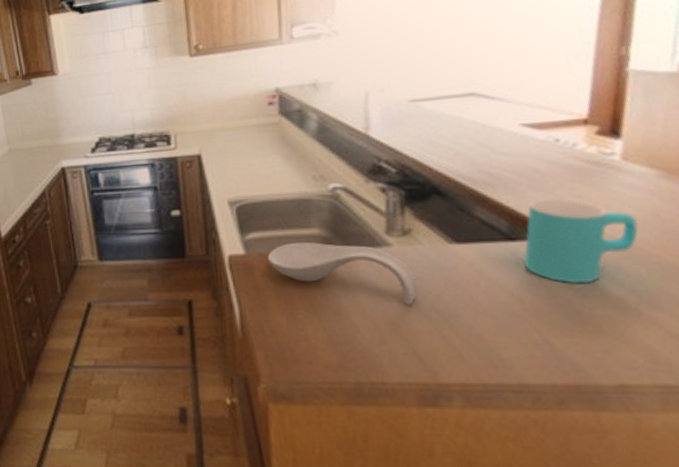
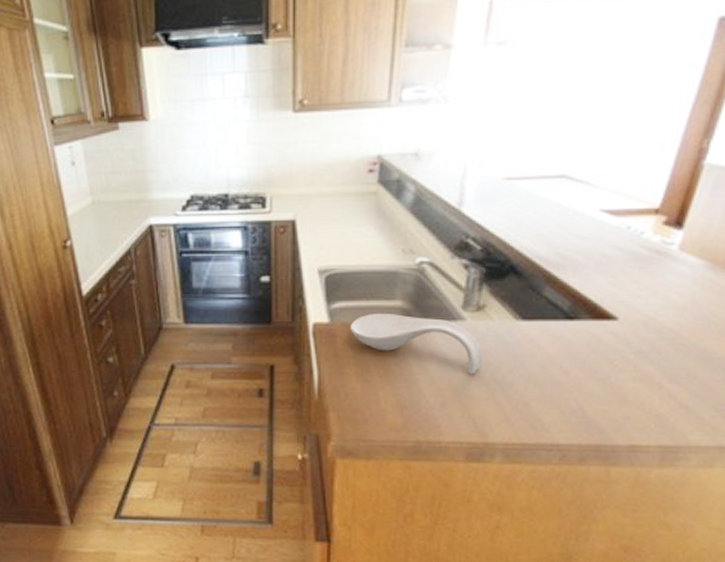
cup: present [524,198,638,283] -> none [577,281,678,359]

